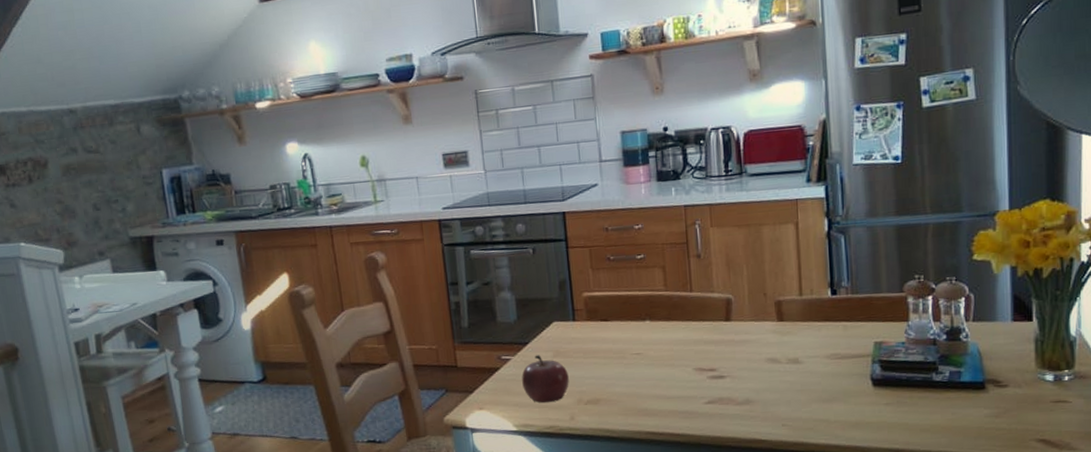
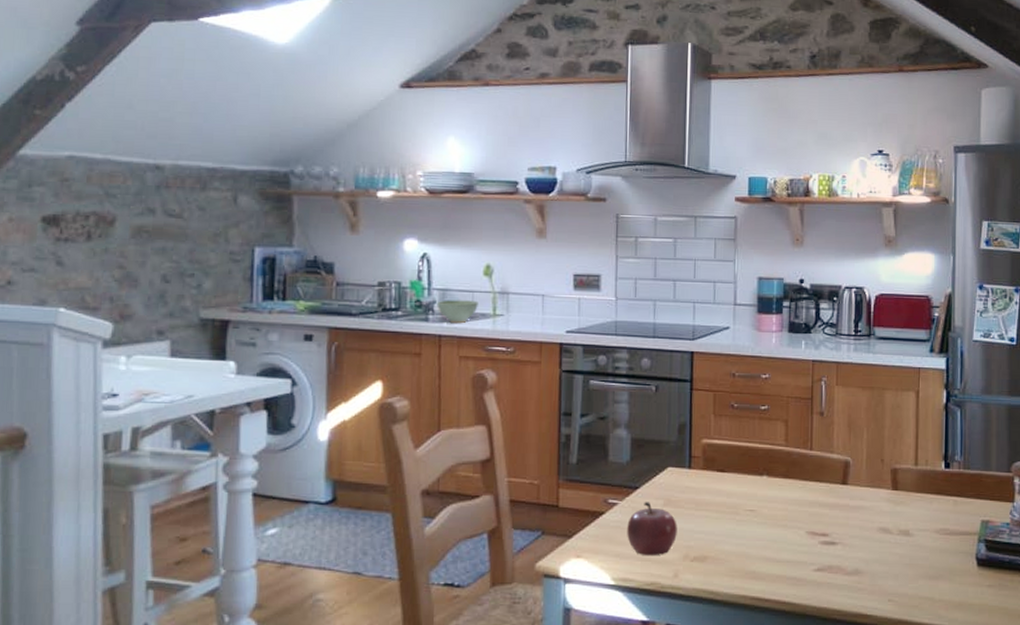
bowl: none [323,191,360,215] -> present [436,300,478,324]

